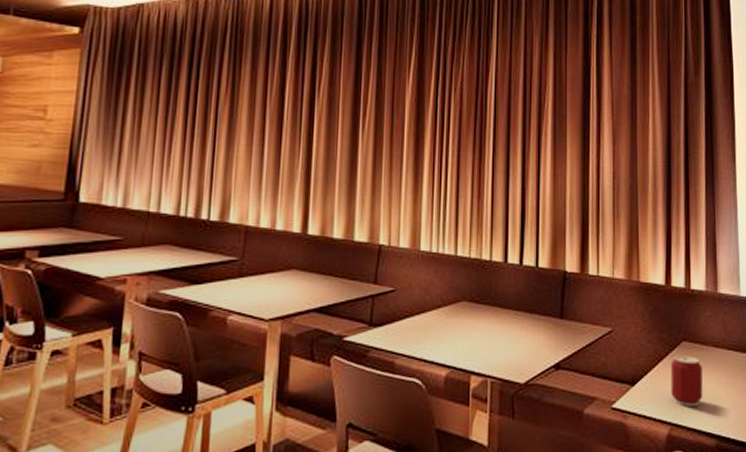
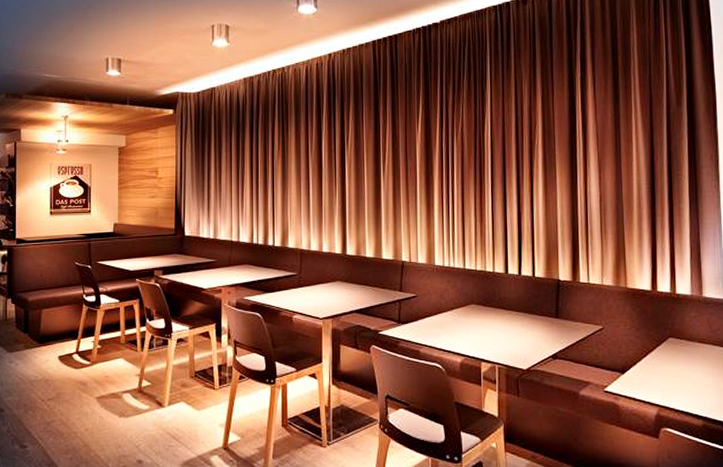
can: present [670,355,703,406] -> none [658,349,690,392]

